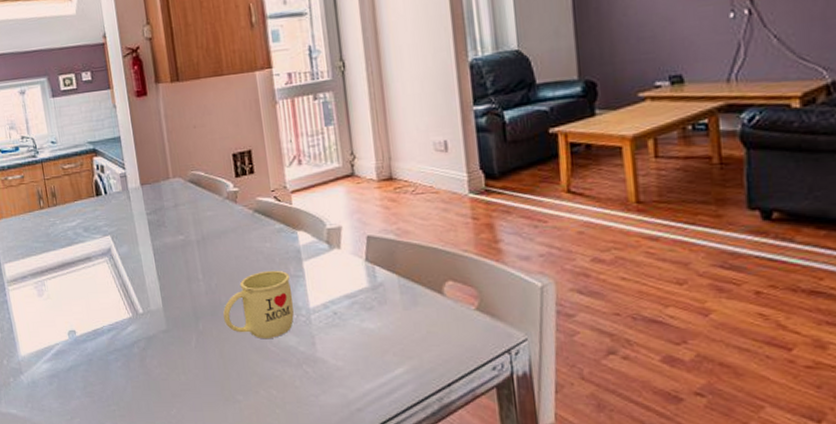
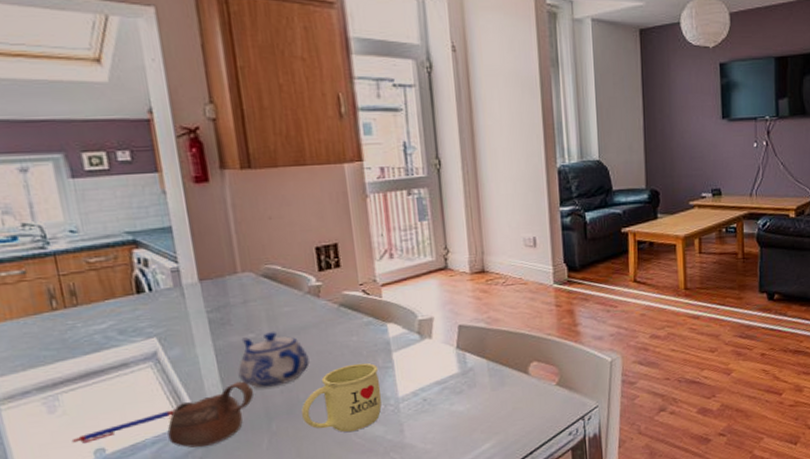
pen: none [53,302,124,324] -> present [71,410,174,443]
cup: none [119,280,184,339] -> present [167,381,253,448]
teapot: none [171,235,229,289] -> present [238,332,310,389]

